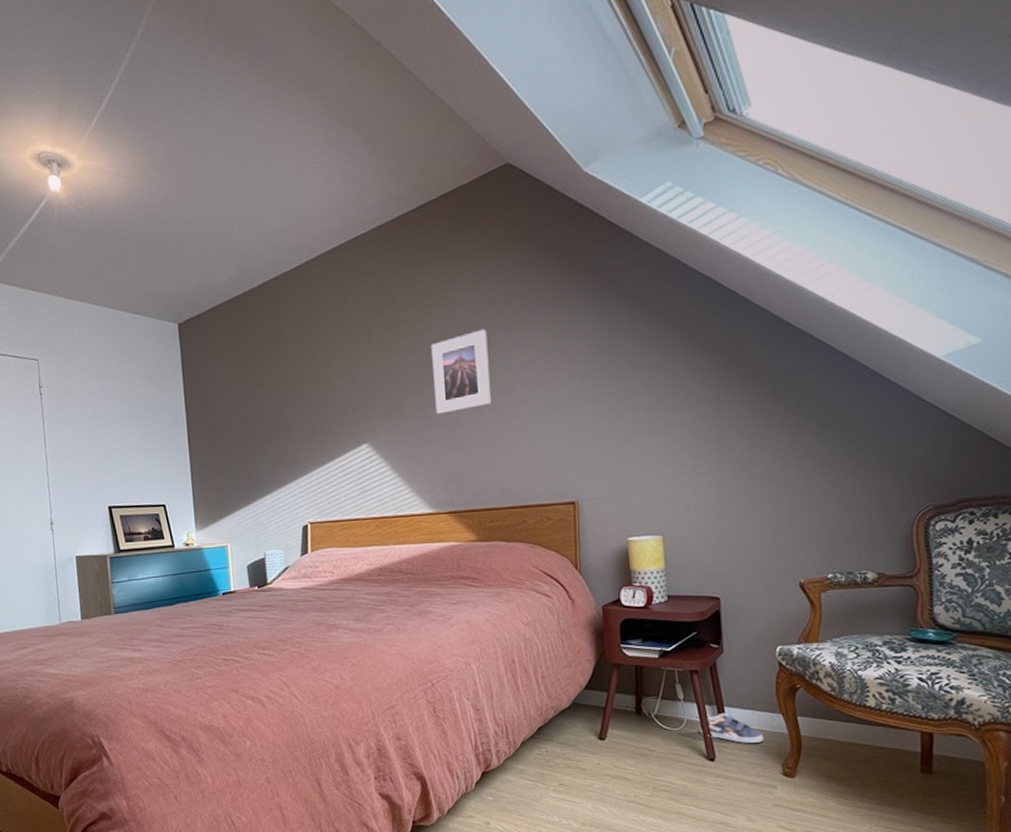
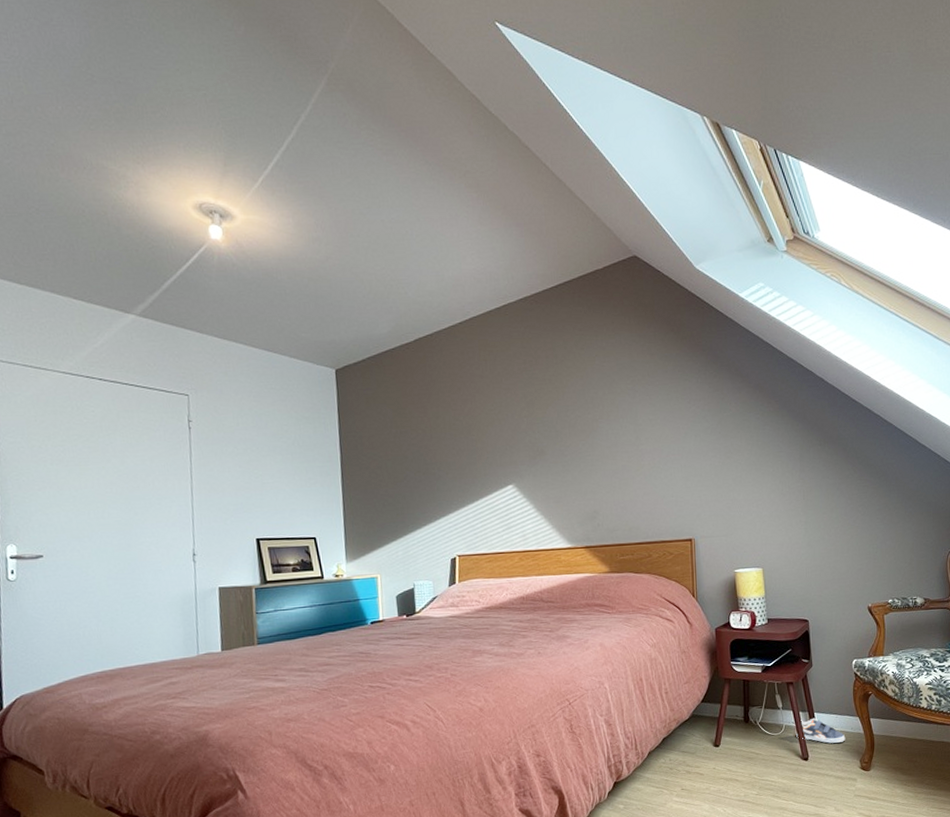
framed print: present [430,329,491,414] -> none [569,390,621,461]

